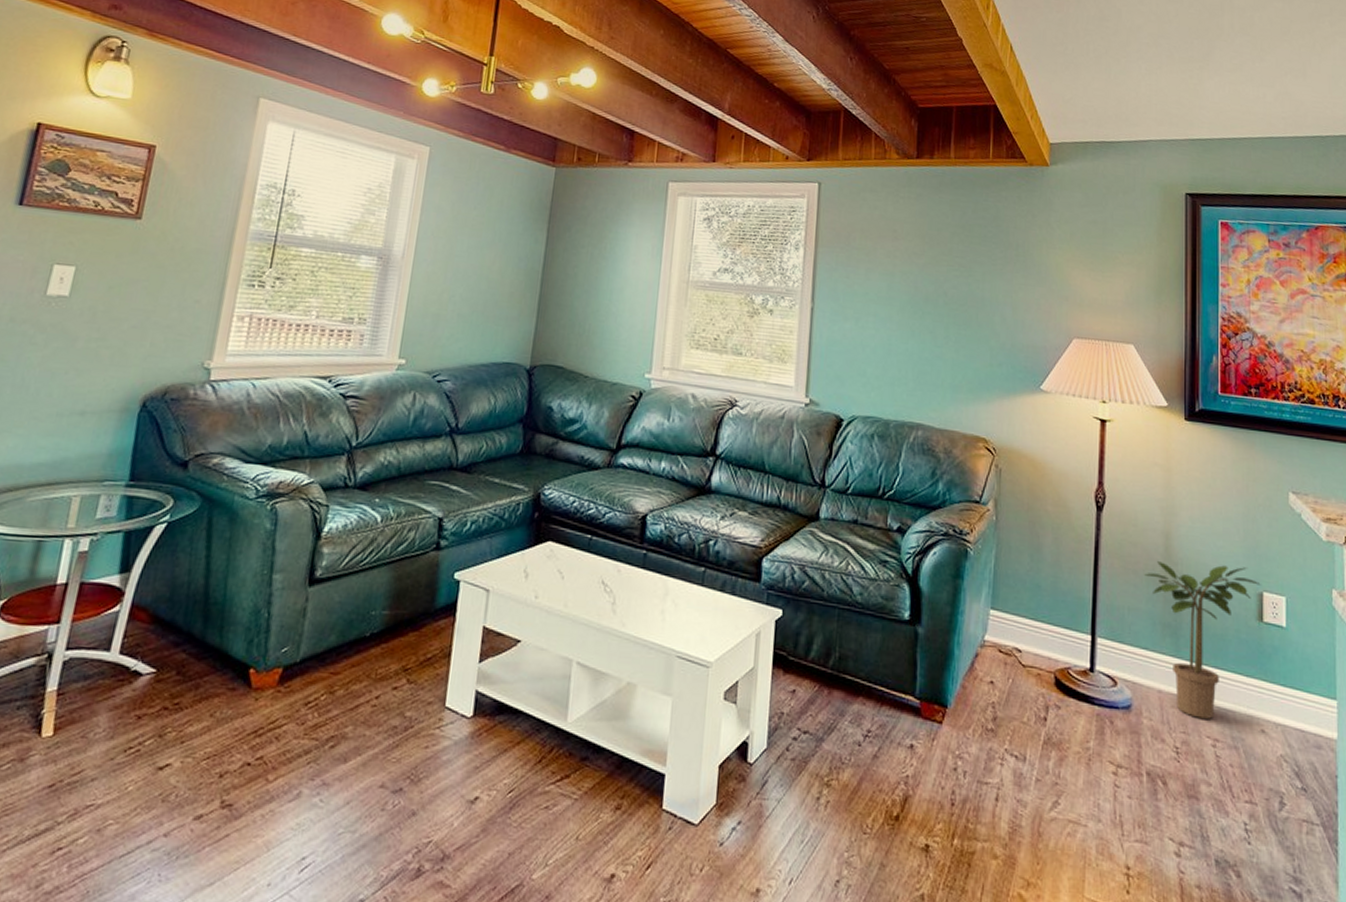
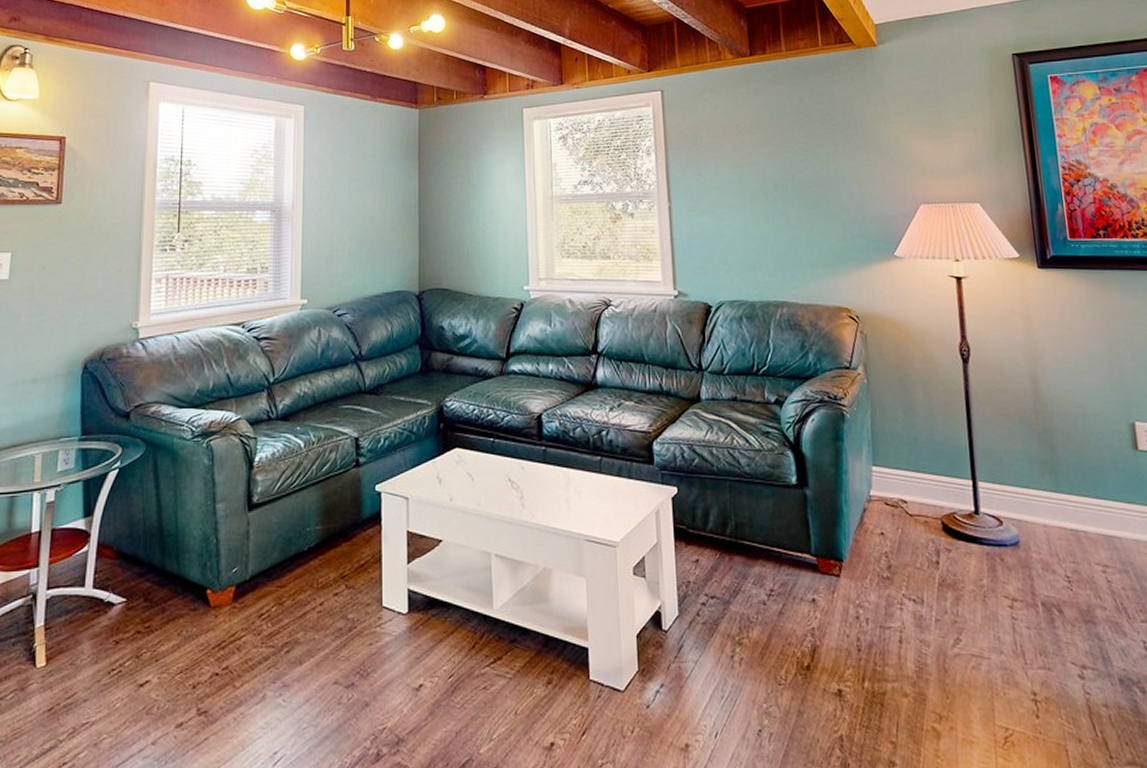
potted plant: present [1144,561,1261,719] -> none [1016,400,1132,547]

